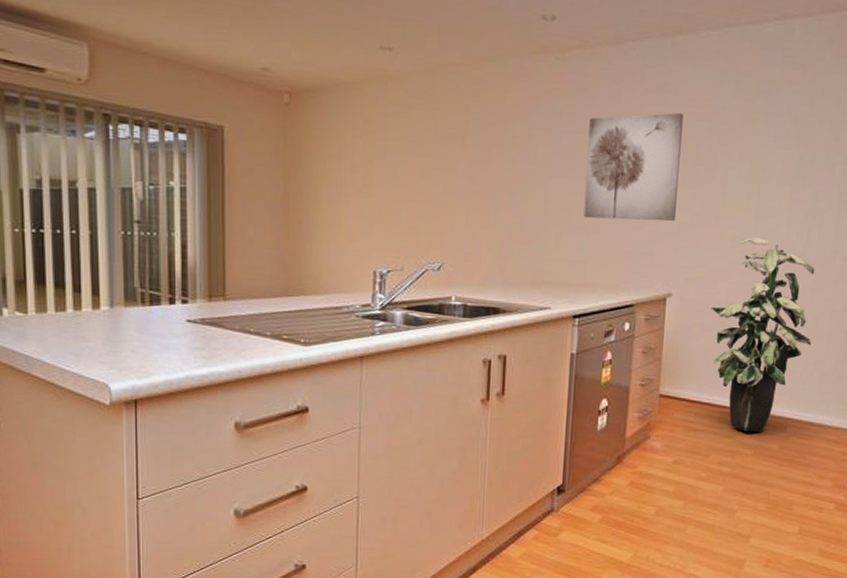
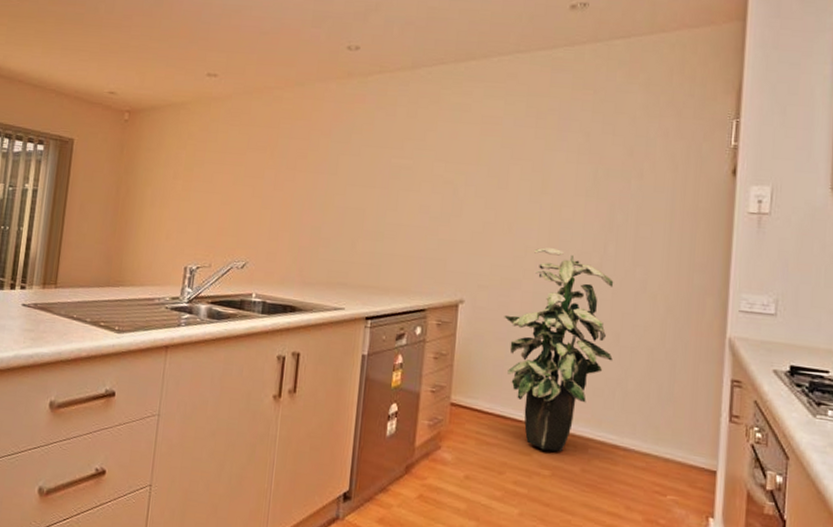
wall art: present [583,112,683,222] -> none [379,129,476,230]

